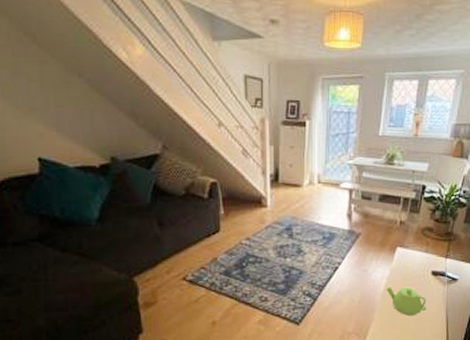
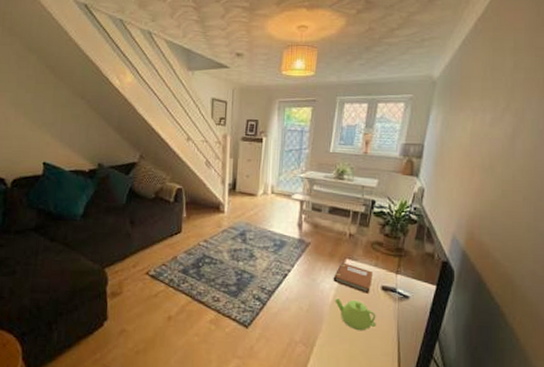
notebook: none [384,251,424,280] -> present [333,262,373,294]

